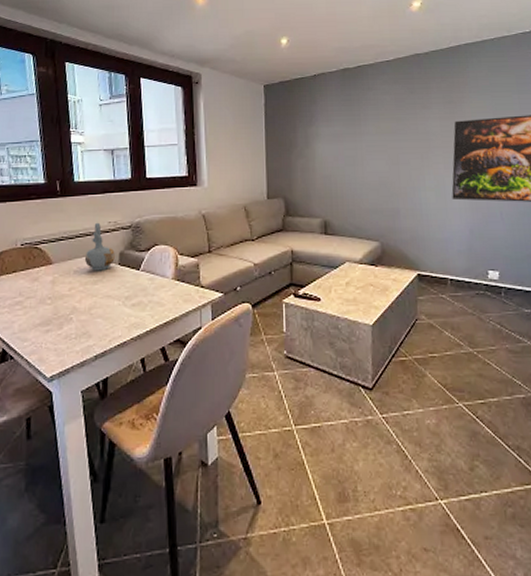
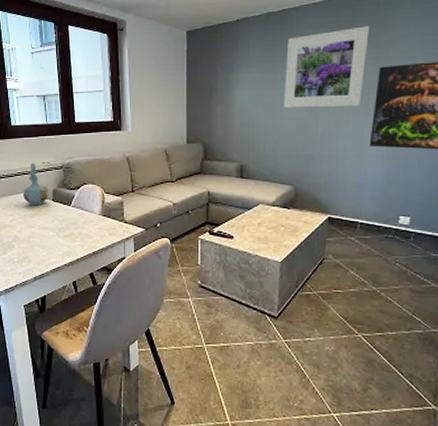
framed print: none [364,83,443,162] -> present [284,26,370,108]

